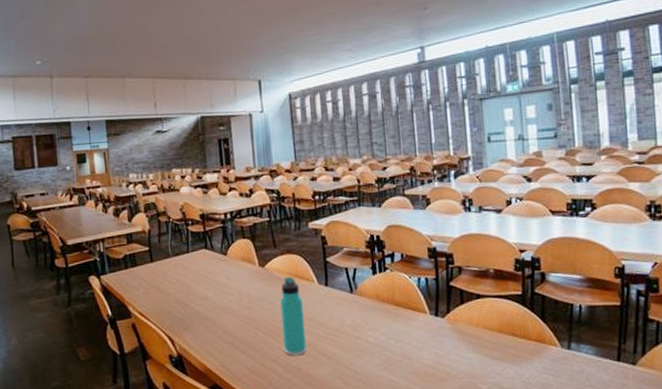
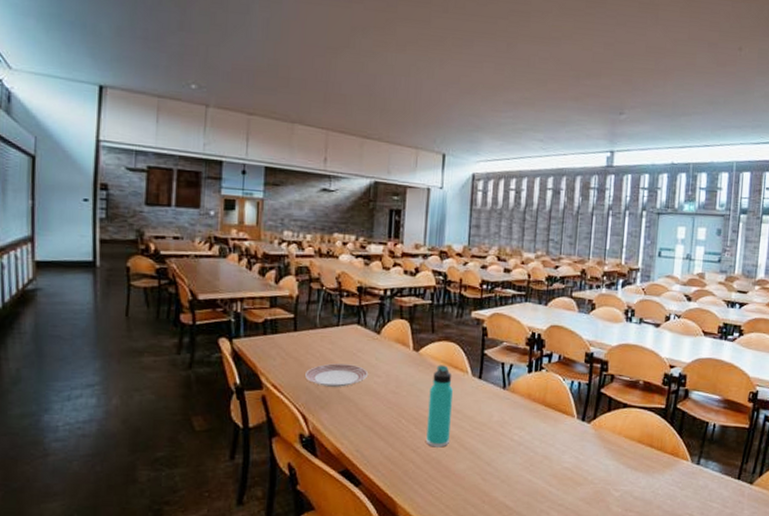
dinner plate: none [166,286,222,309] -> present [305,363,369,387]

